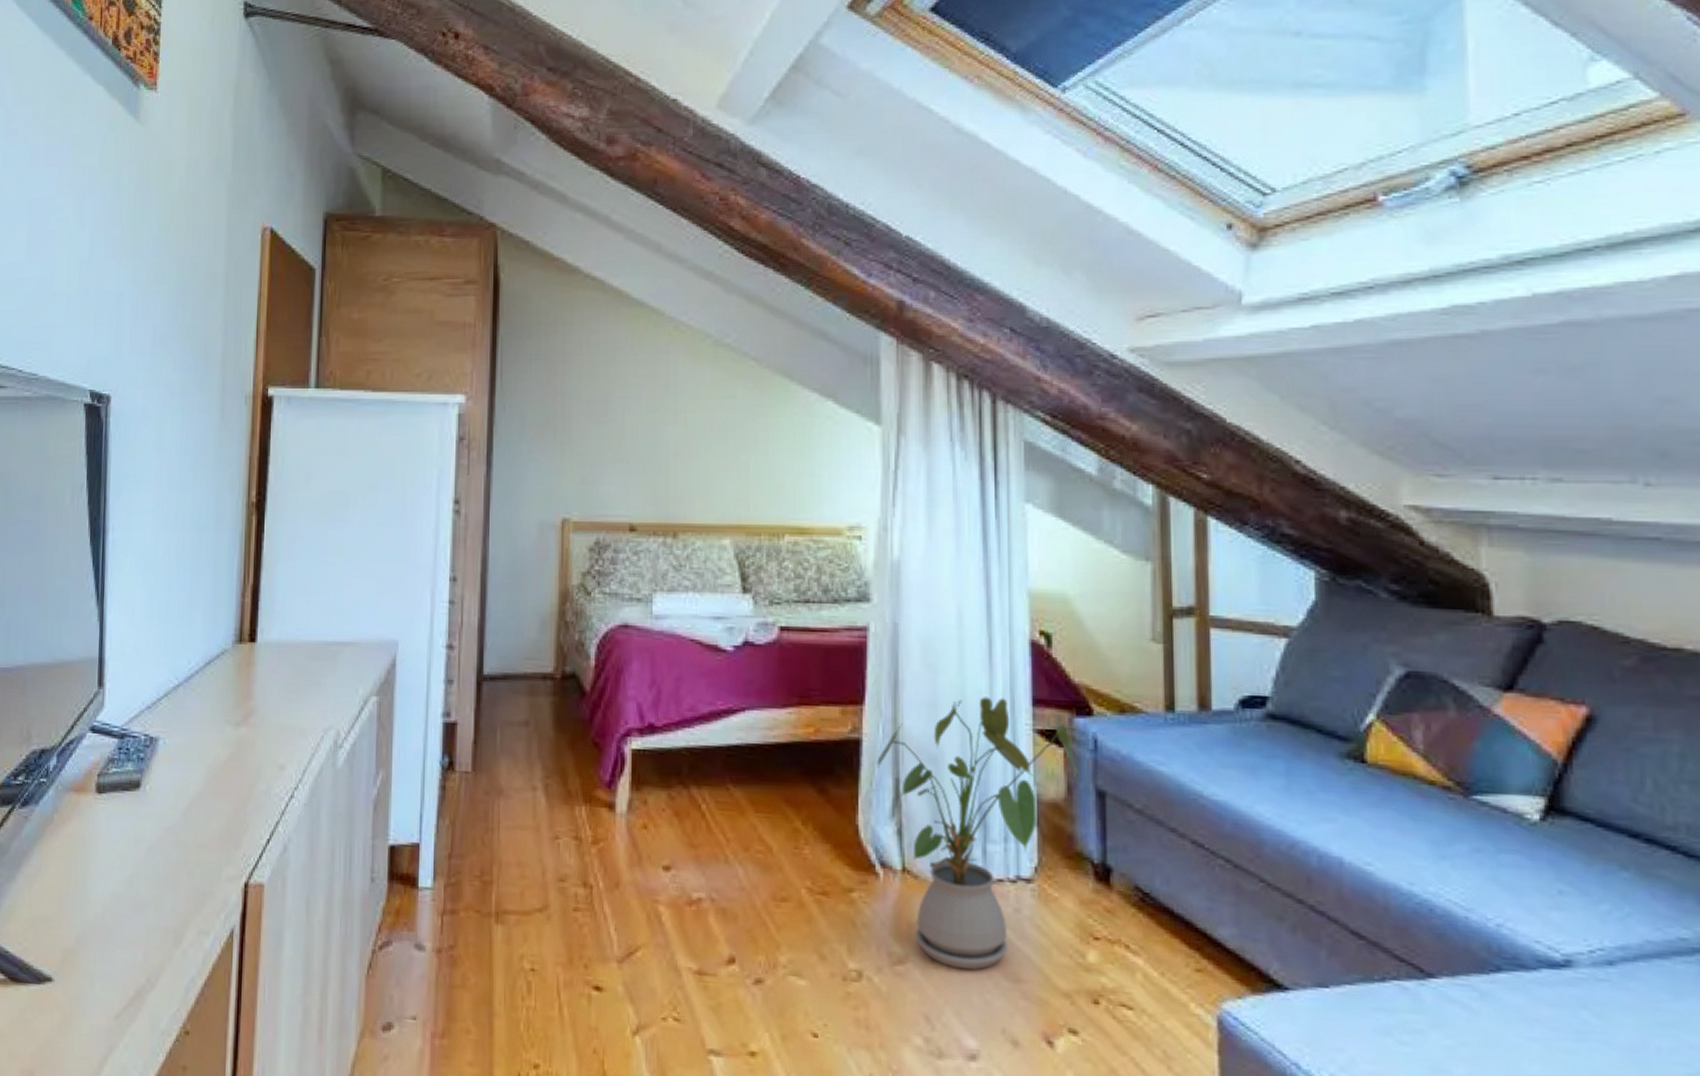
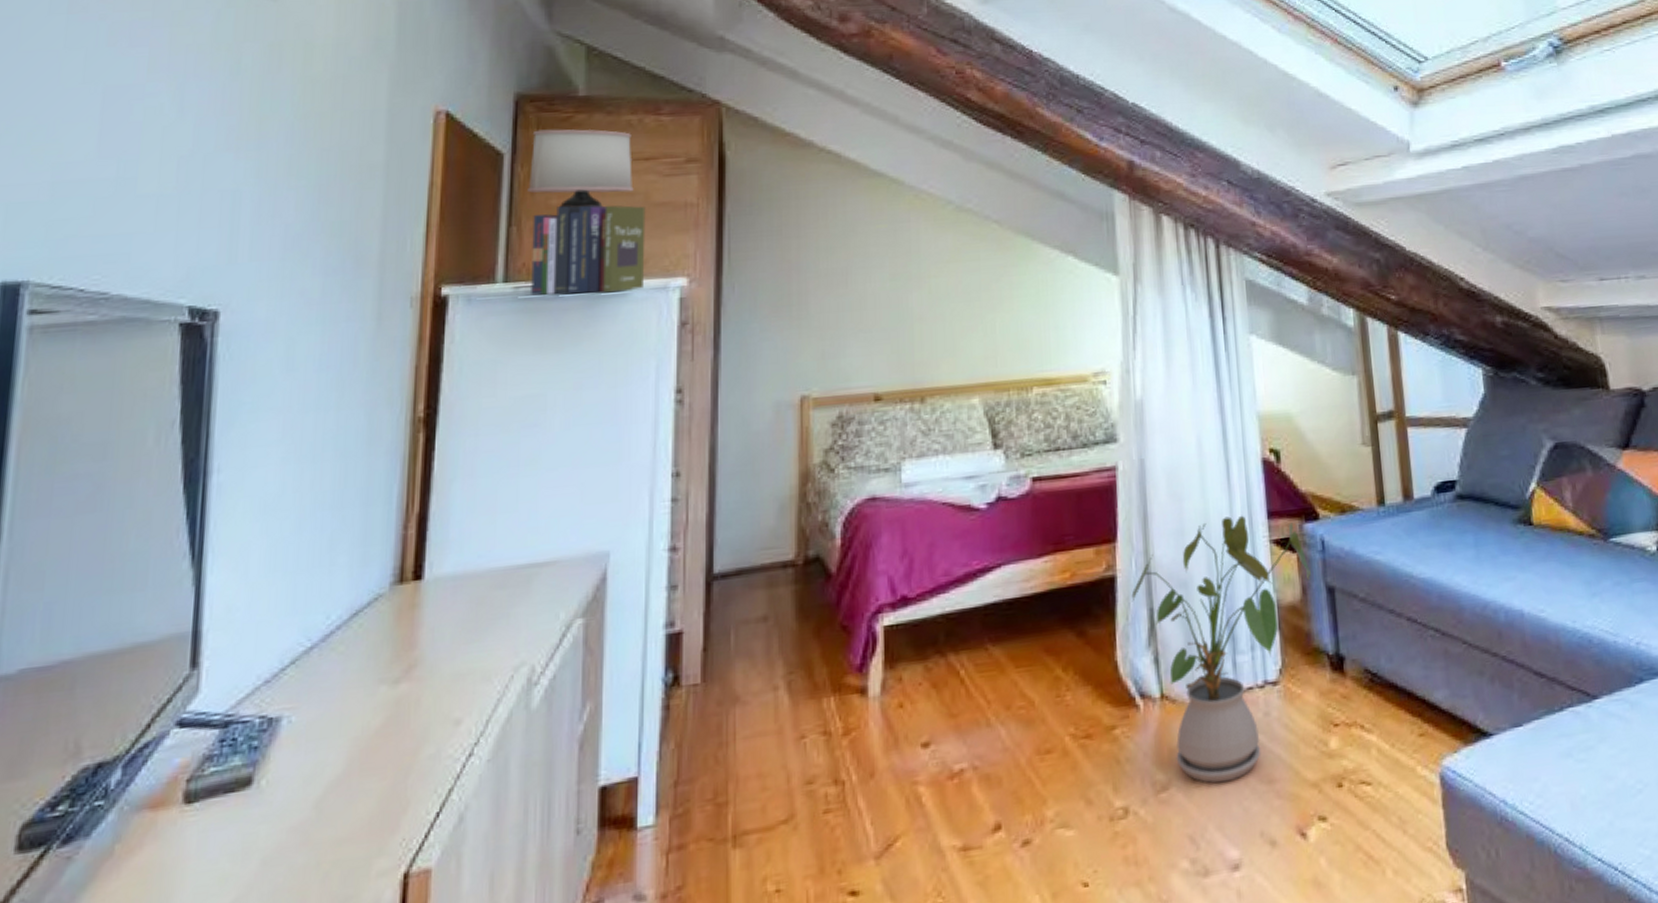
table lamp: none [334,247,421,323] -> present [527,129,634,208]
books: none [337,320,430,404] -> present [531,205,646,296]

